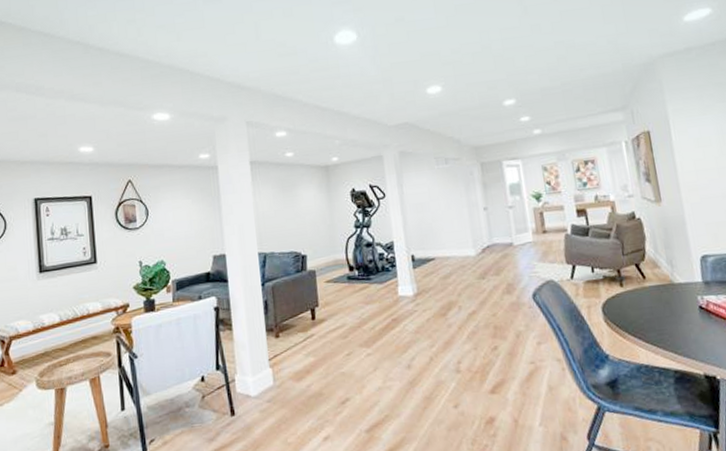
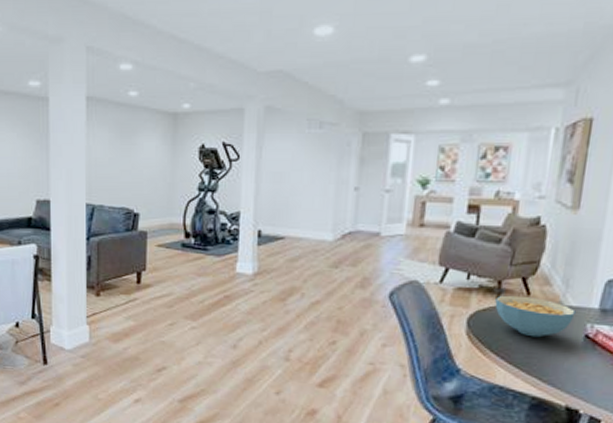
cereal bowl: none [619,280,686,315] -> present [495,295,576,338]

